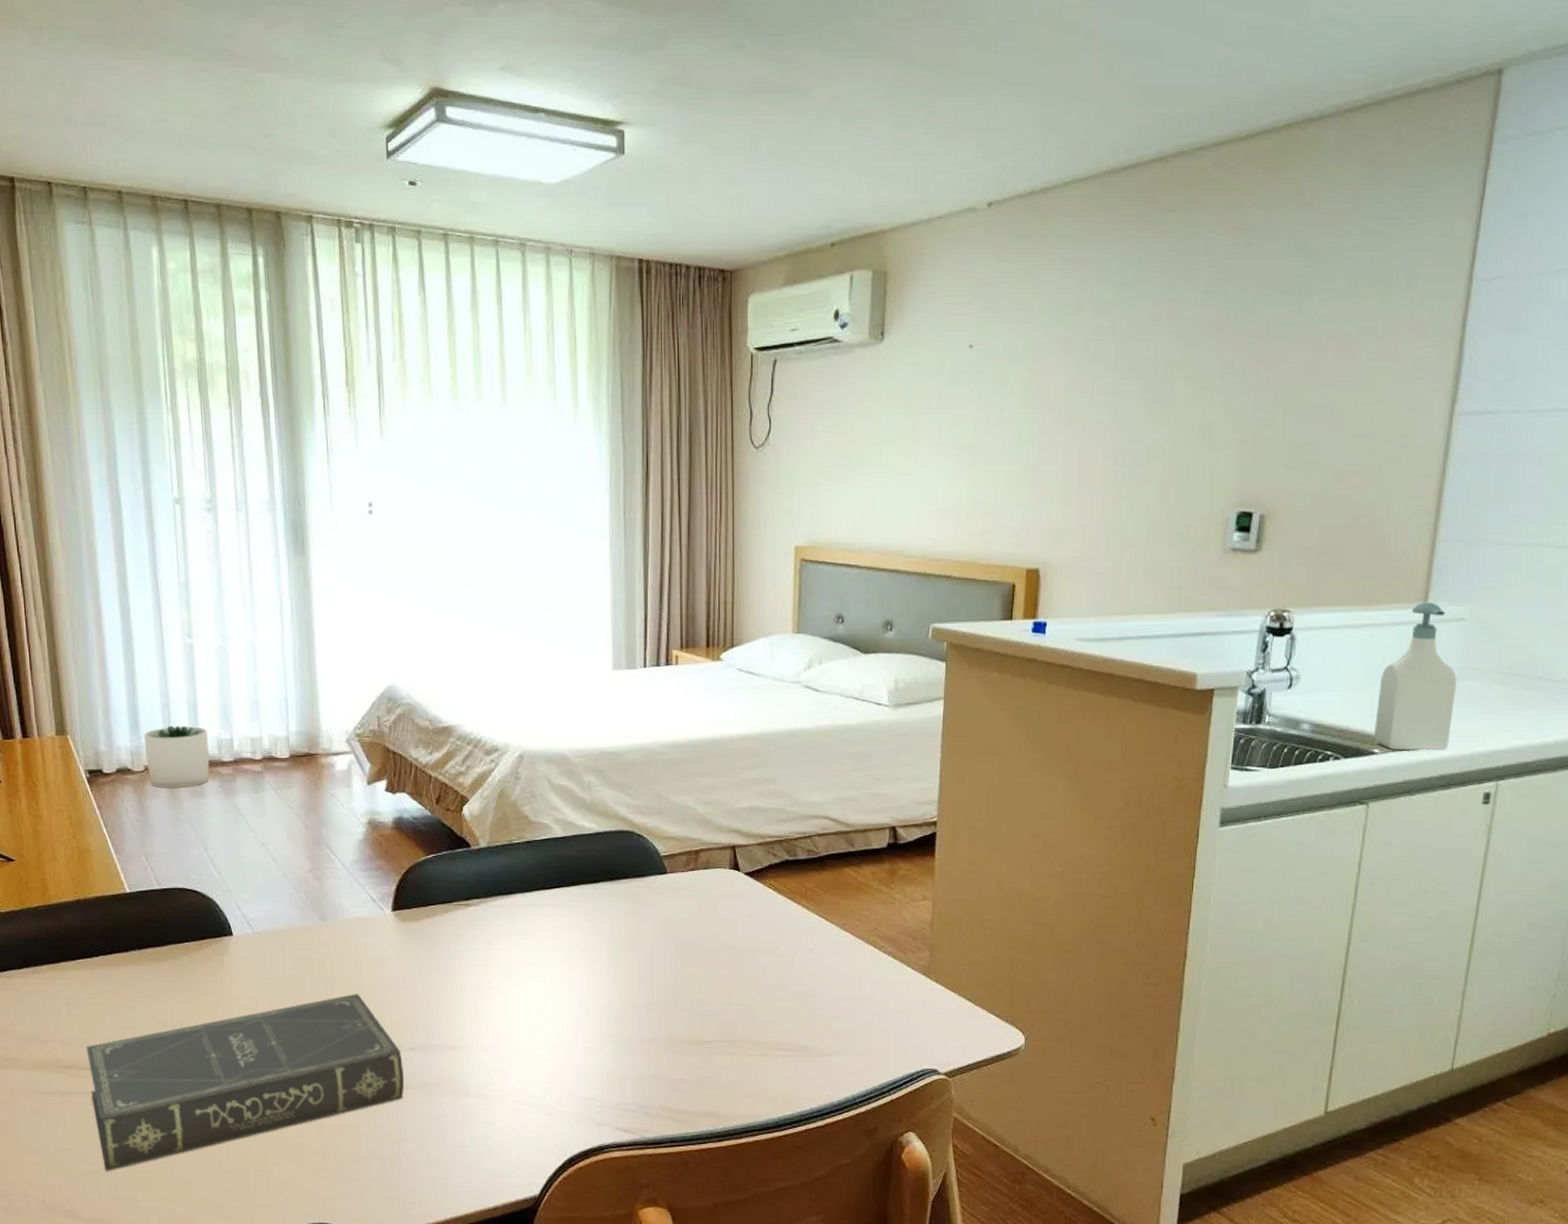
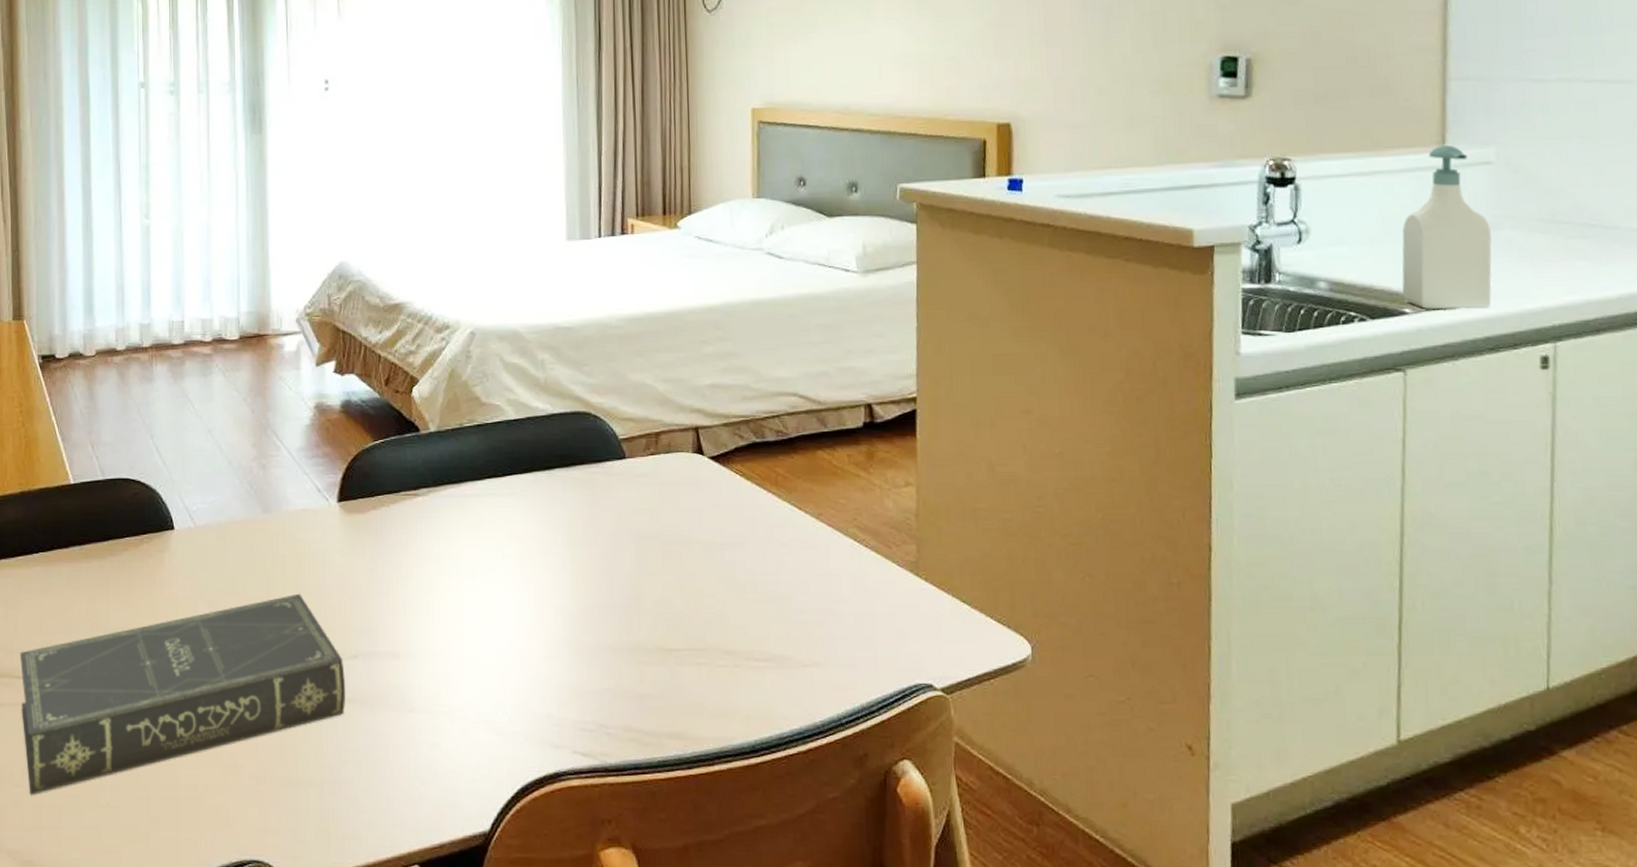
planter: present [143,725,210,789] -> none [97,308,160,374]

